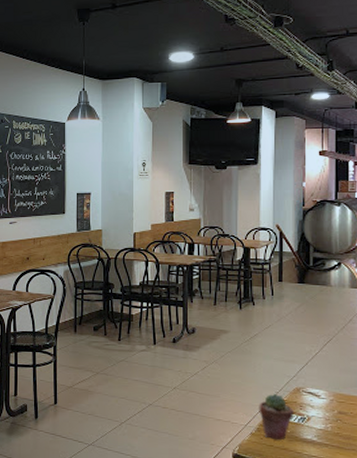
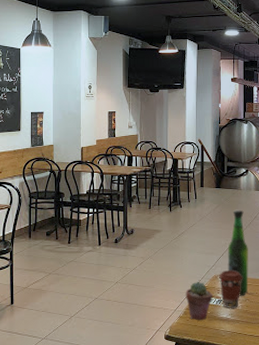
coffee cup: none [302,383,332,429] -> present [219,270,242,308]
beer bottle: none [313,310,341,415] -> present [227,209,249,296]

